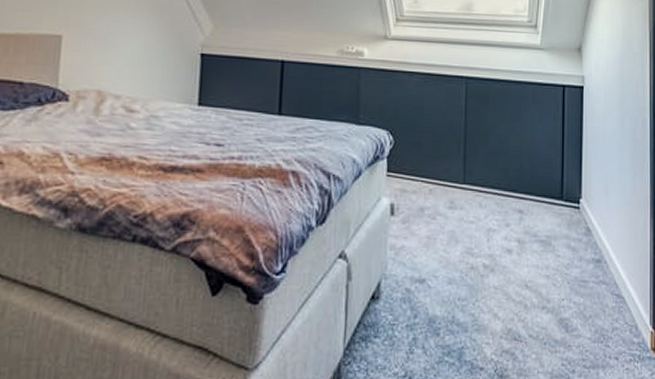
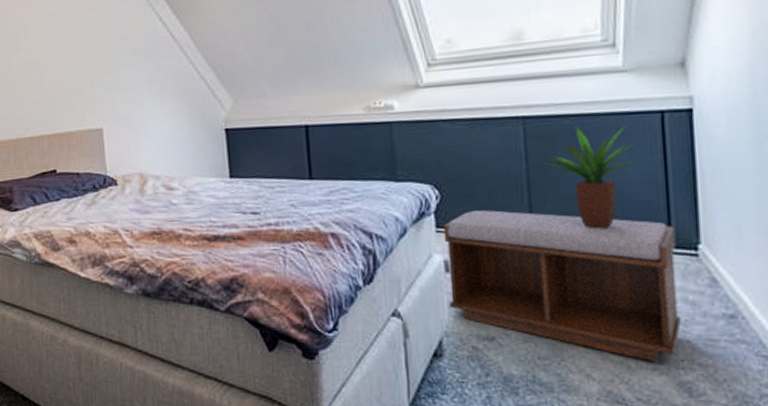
bench: none [391,158,566,302] -> present [443,210,681,363]
potted plant: none [471,89,544,182] -> present [534,125,637,229]

